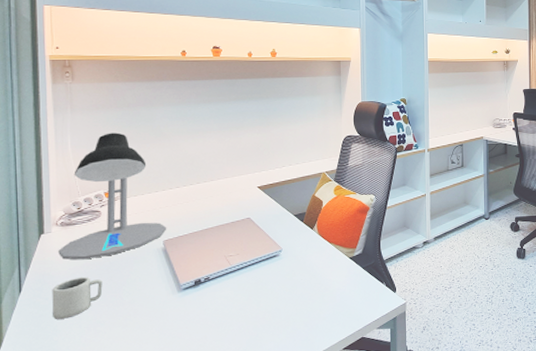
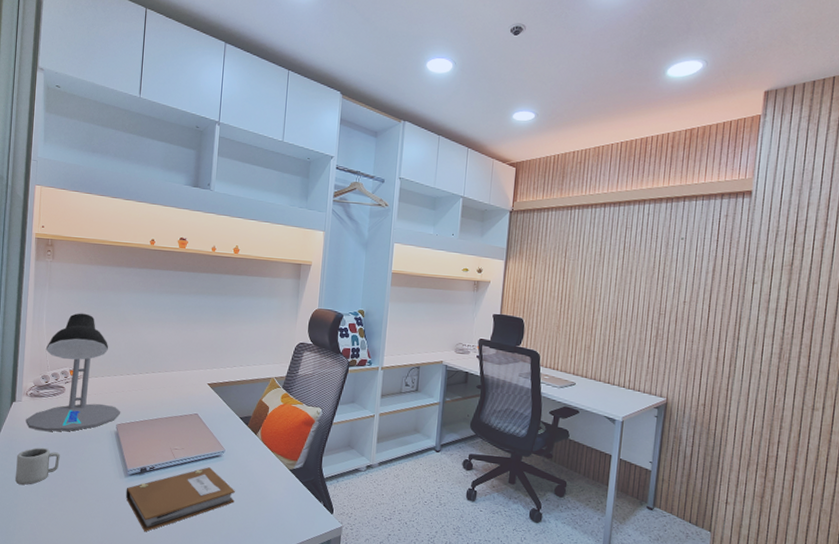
notebook: none [180,268,297,344] -> present [125,467,235,532]

